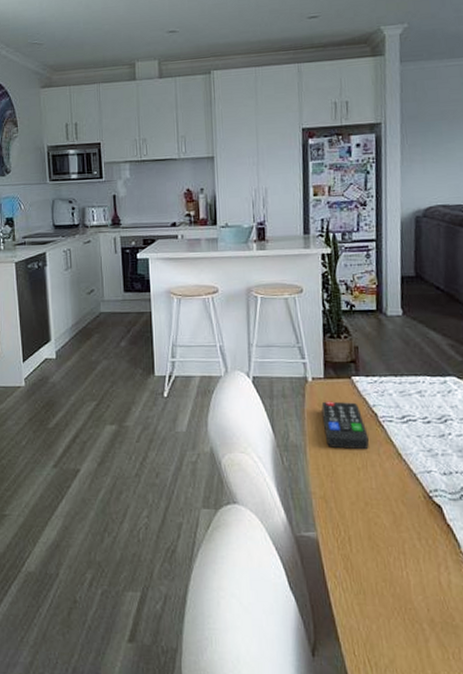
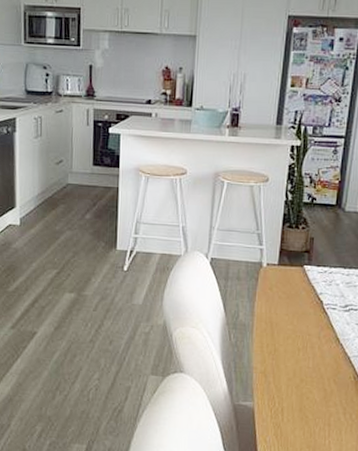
remote control: present [321,401,369,449] -> none [272,286,312,332]

